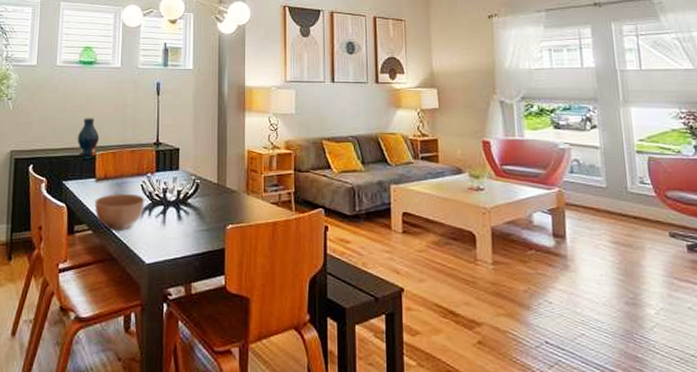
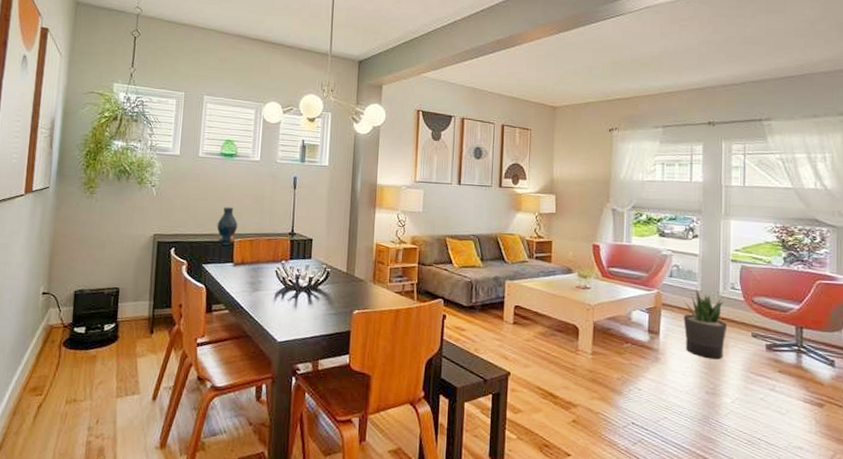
bowl: present [94,193,145,231] -> none [231,277,279,311]
planter: none [589,185,641,265] -> present [683,289,728,360]

